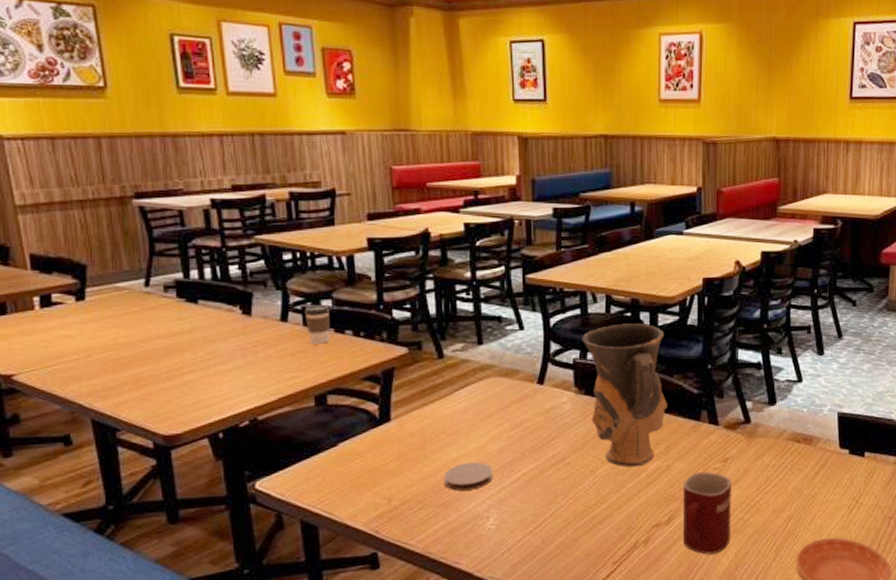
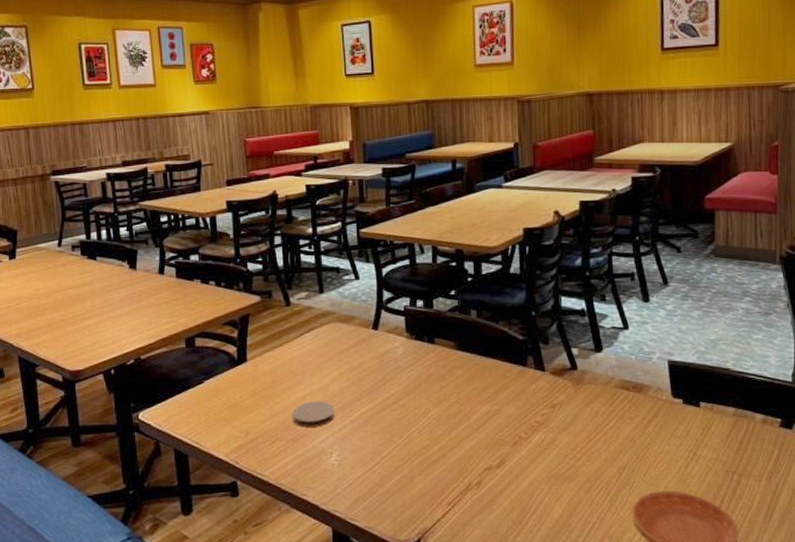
coffee cup: present [304,305,331,344] -> none [176,260,198,294]
vase: present [582,323,667,467] -> none [411,272,494,410]
mug: present [683,472,733,554] -> none [513,417,562,501]

